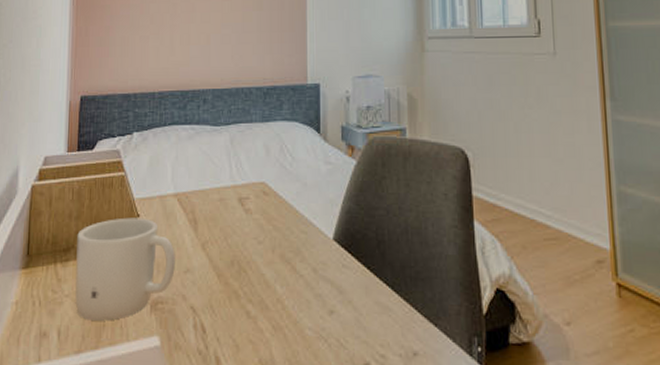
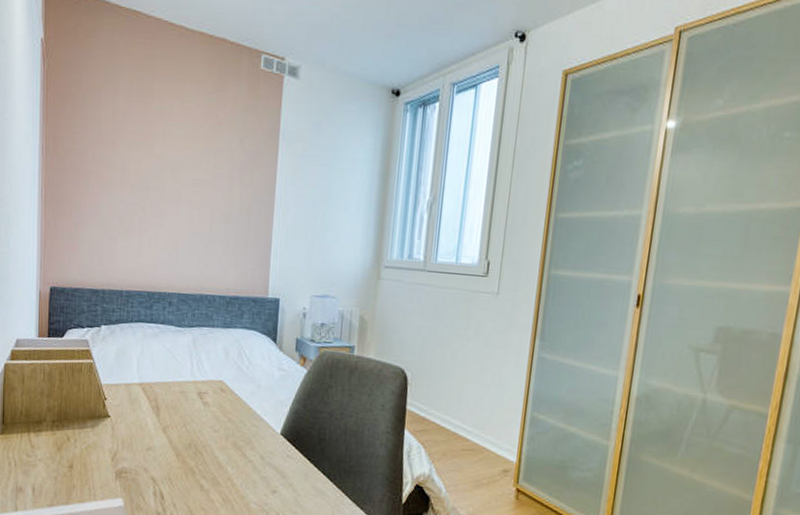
mug: present [75,217,175,321] -> none [47,399,139,483]

